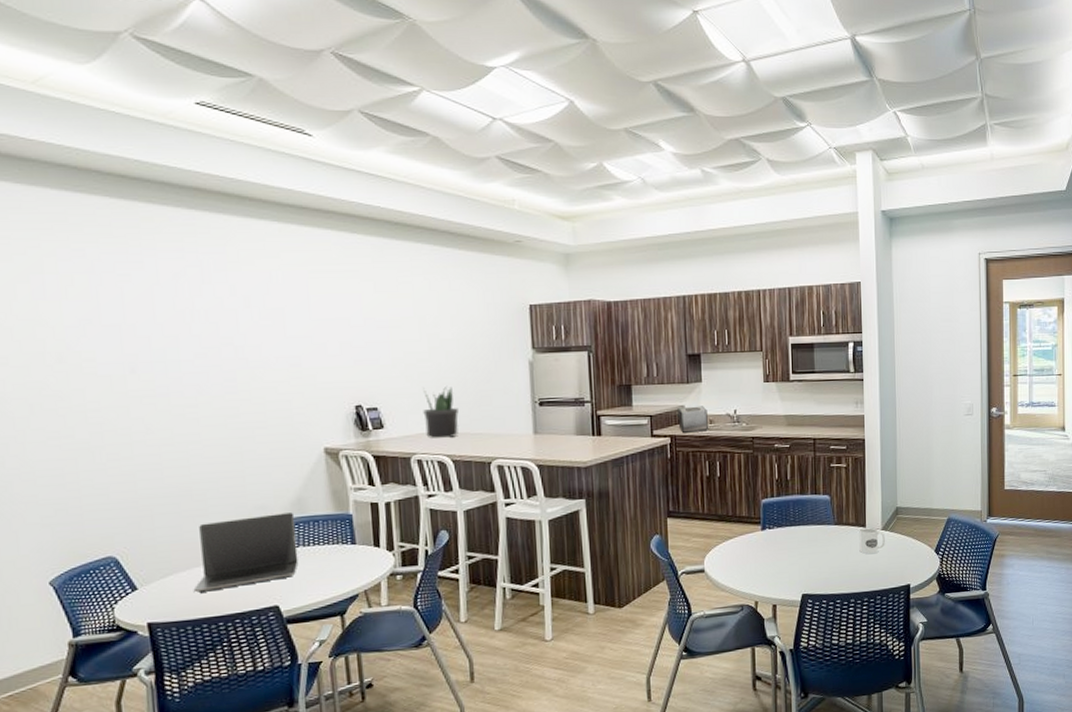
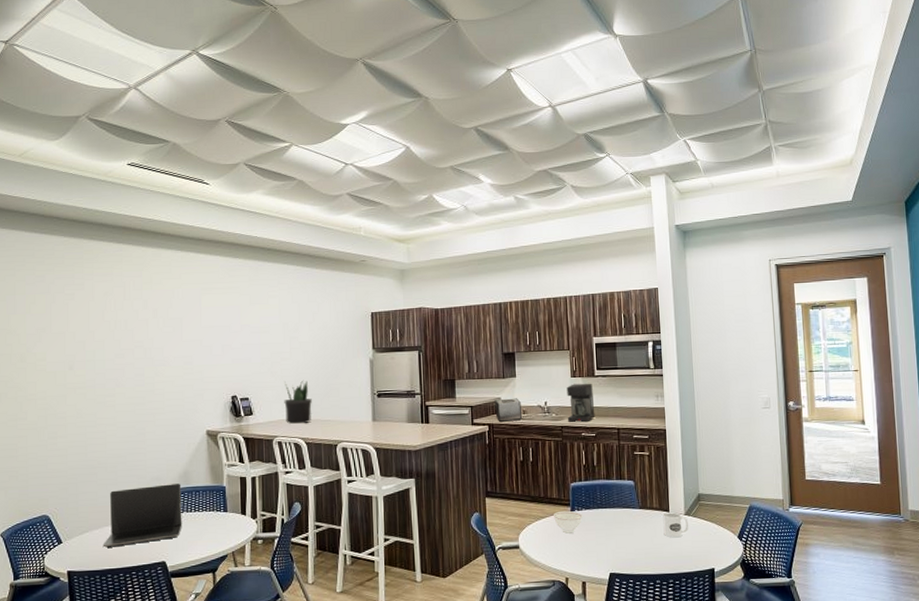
bowl: none [743,529,774,554] -> present [554,510,583,534]
coffee maker: none [759,388,790,433] -> present [567,383,595,423]

